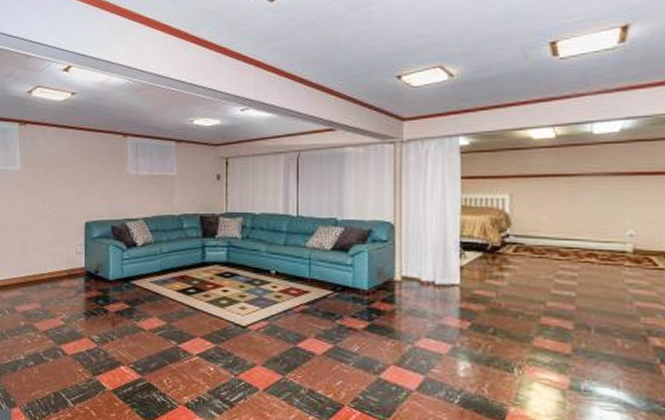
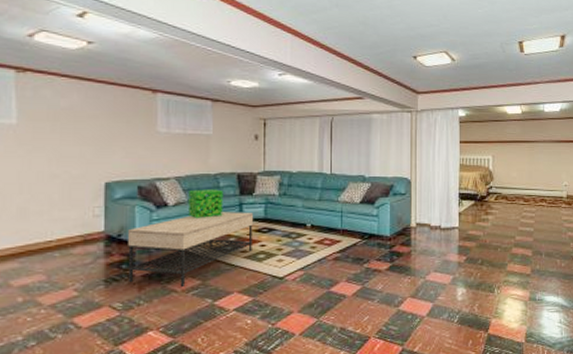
coffee table: none [103,254,215,327] -> present [128,212,253,288]
decorative cube: none [155,230,187,260] -> present [188,189,224,219]

